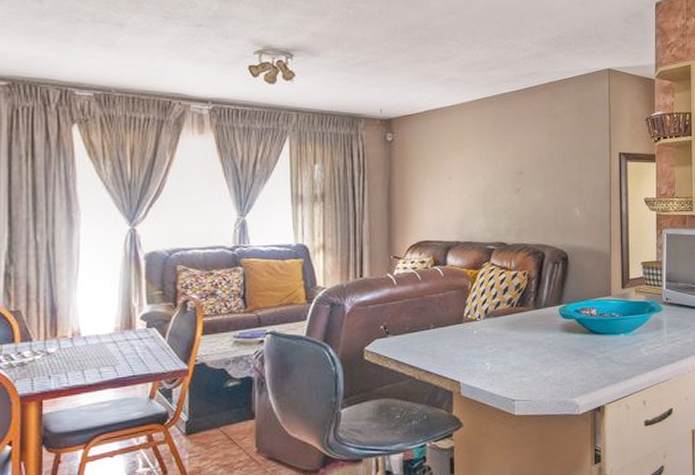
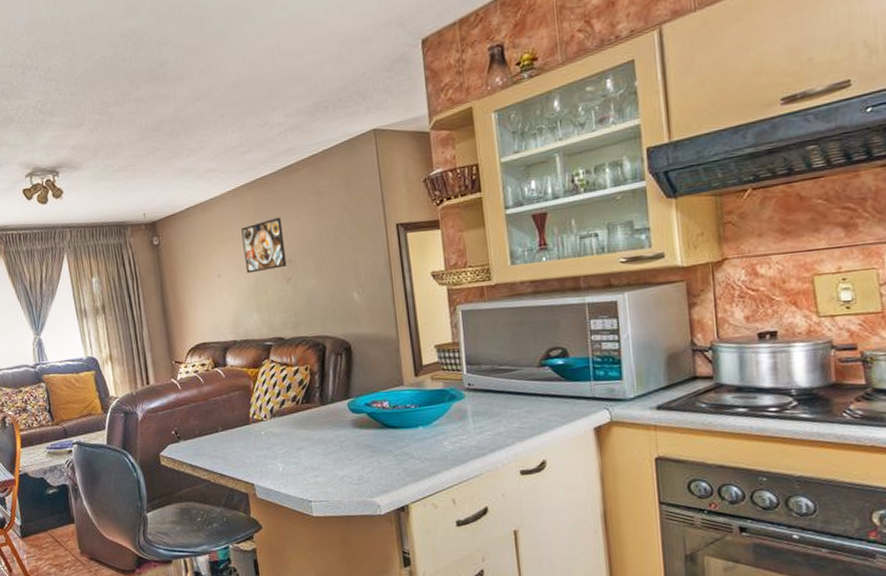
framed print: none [477,131,517,180] -> present [241,217,287,274]

